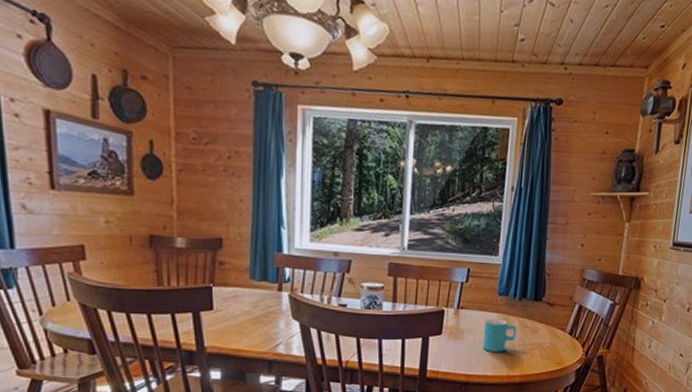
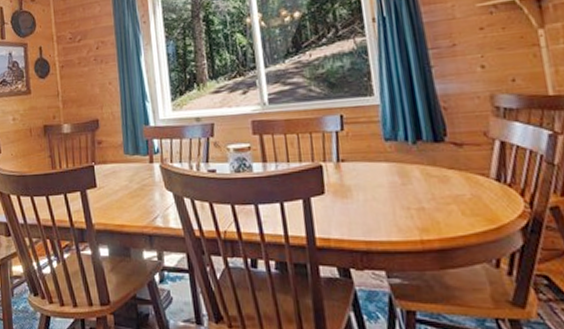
cup: present [483,318,517,352] -> none [373,169,421,211]

